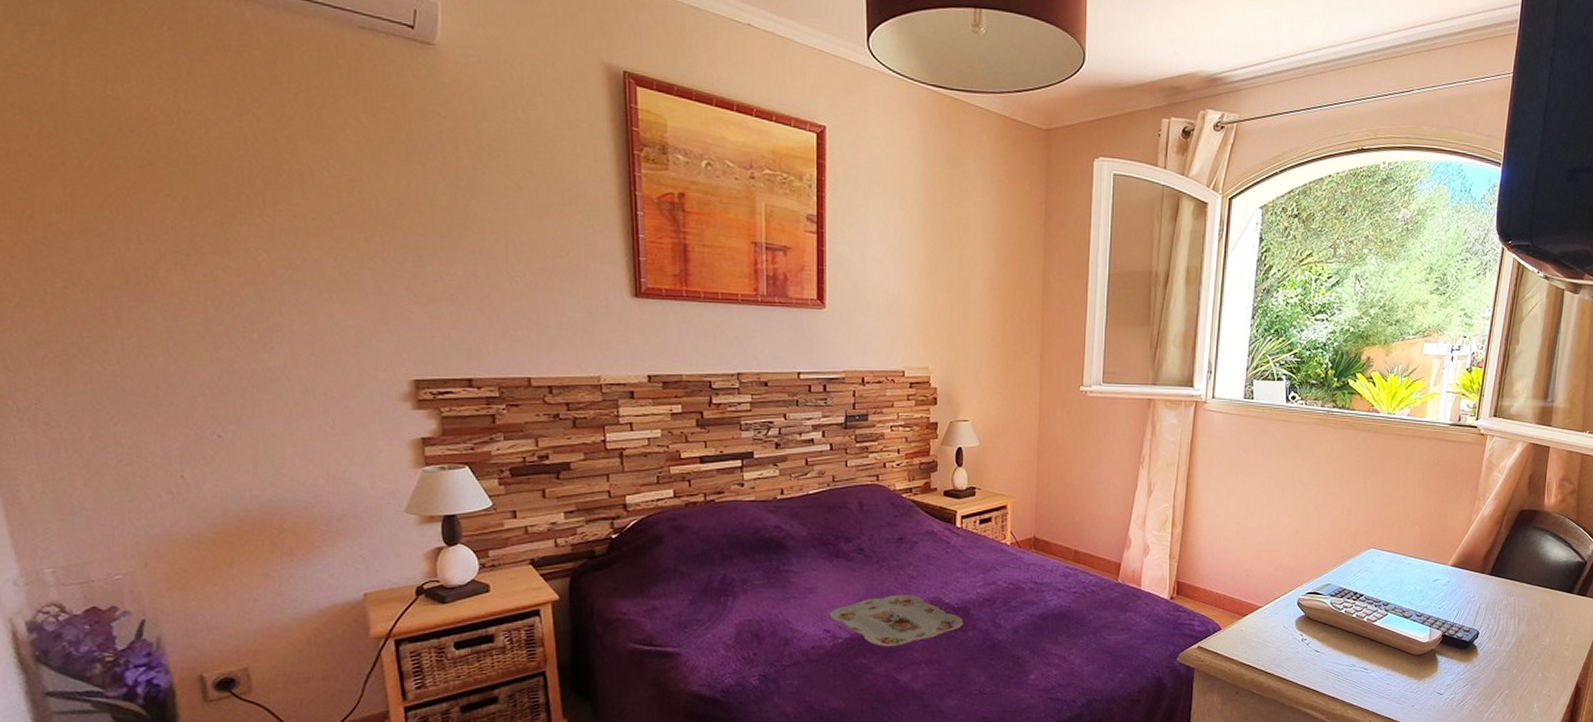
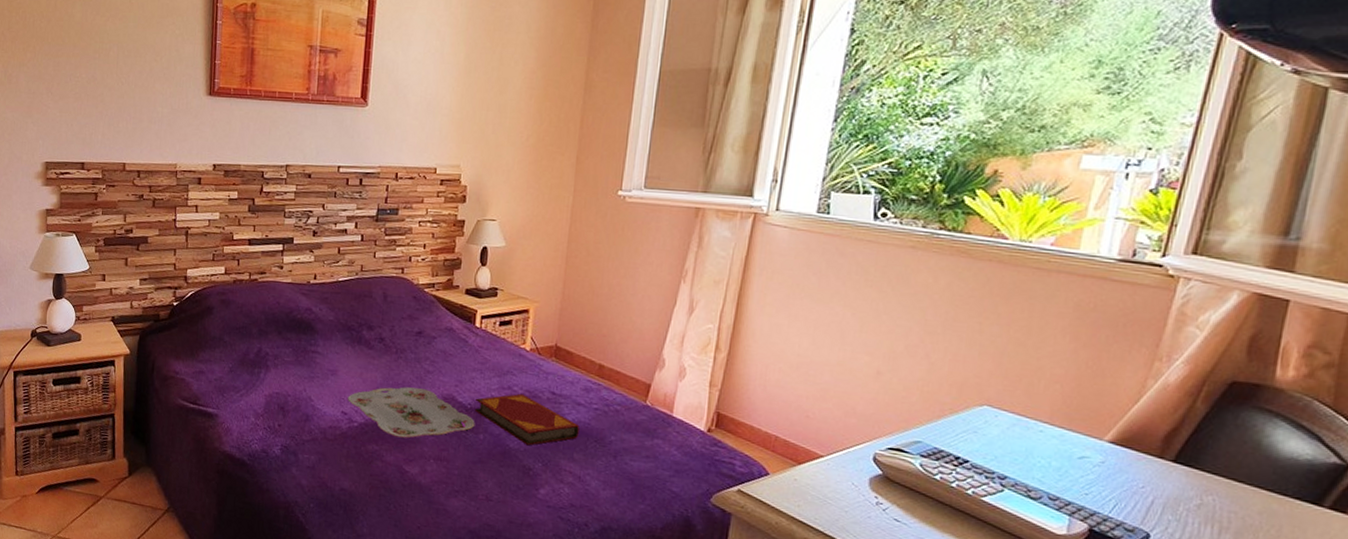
hardback book: none [962,587,1061,636] -> present [475,393,579,446]

